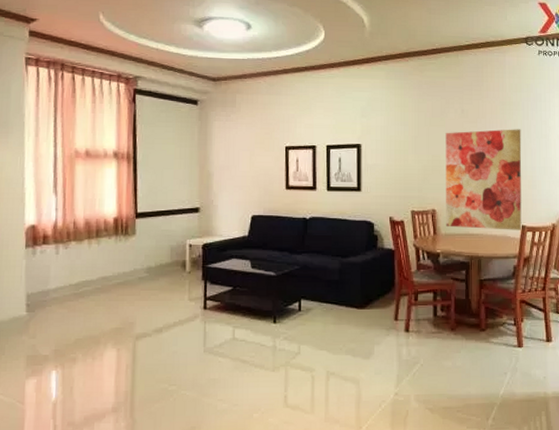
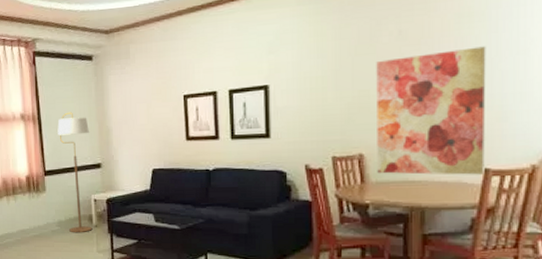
floor lamp: none [154,153,189,280] -> present [57,112,93,233]

